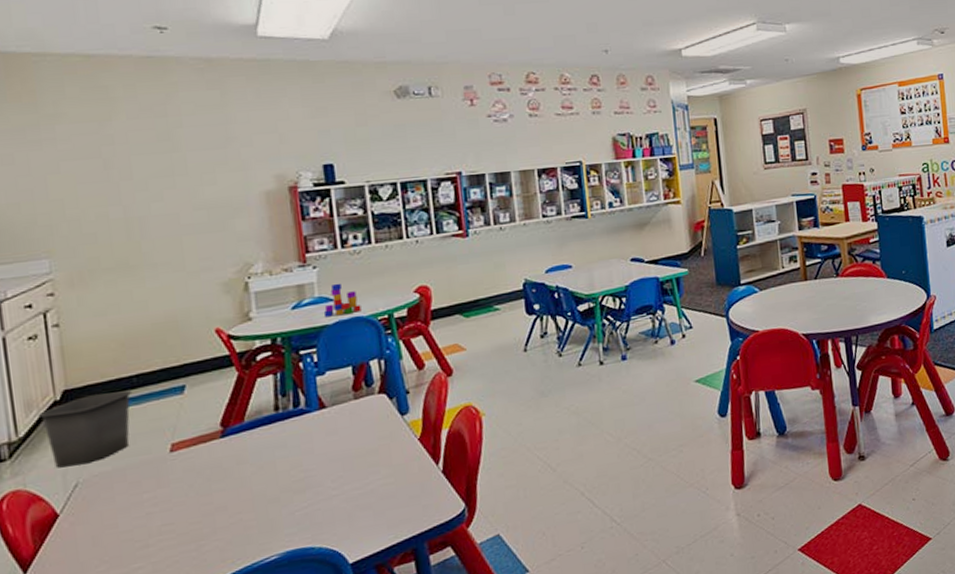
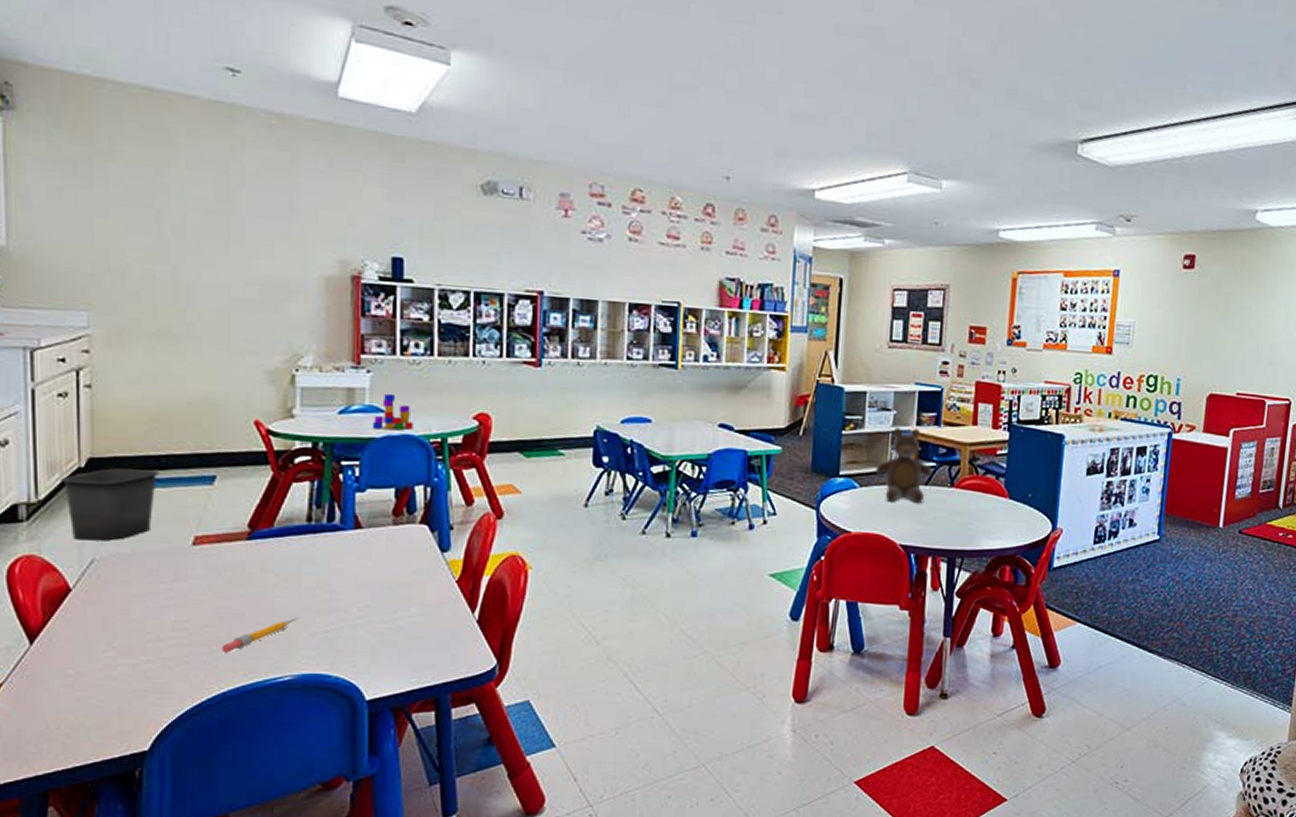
pencil: none [208,500,277,546] -> present [221,618,298,653]
teddy bear: none [770,233,820,299] -> present [875,427,933,503]

